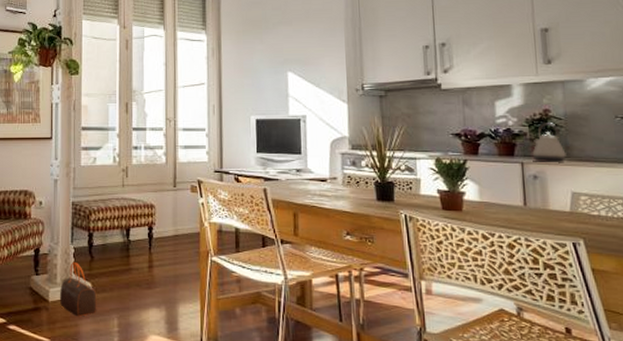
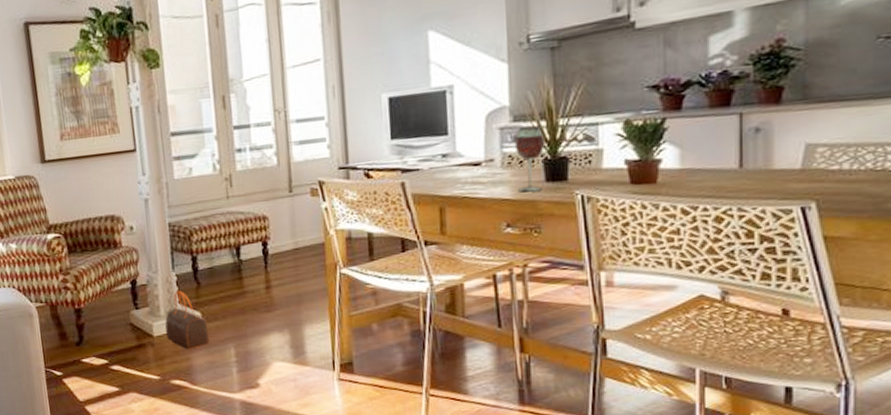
wineglass: none [352,155,375,207] -> present [514,125,544,192]
kettle: present [532,121,566,162] -> none [755,55,802,111]

